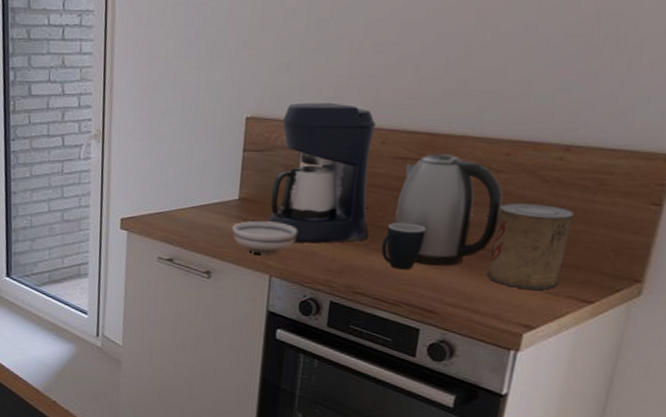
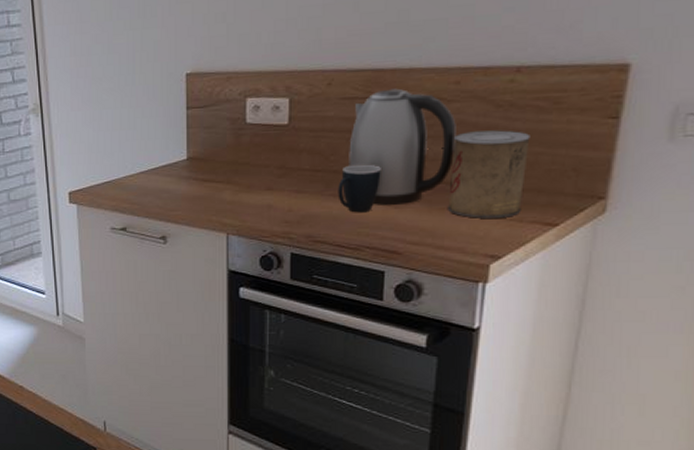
bowl: present [232,220,297,255] -> none [184,178,250,213]
coffee maker: present [267,102,377,244] -> none [218,48,324,197]

